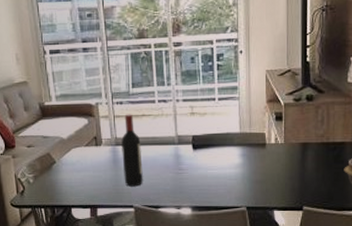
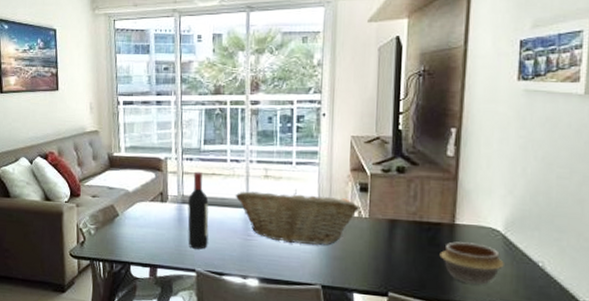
fruit basket: none [165,123,277,173] -> present [235,189,360,245]

